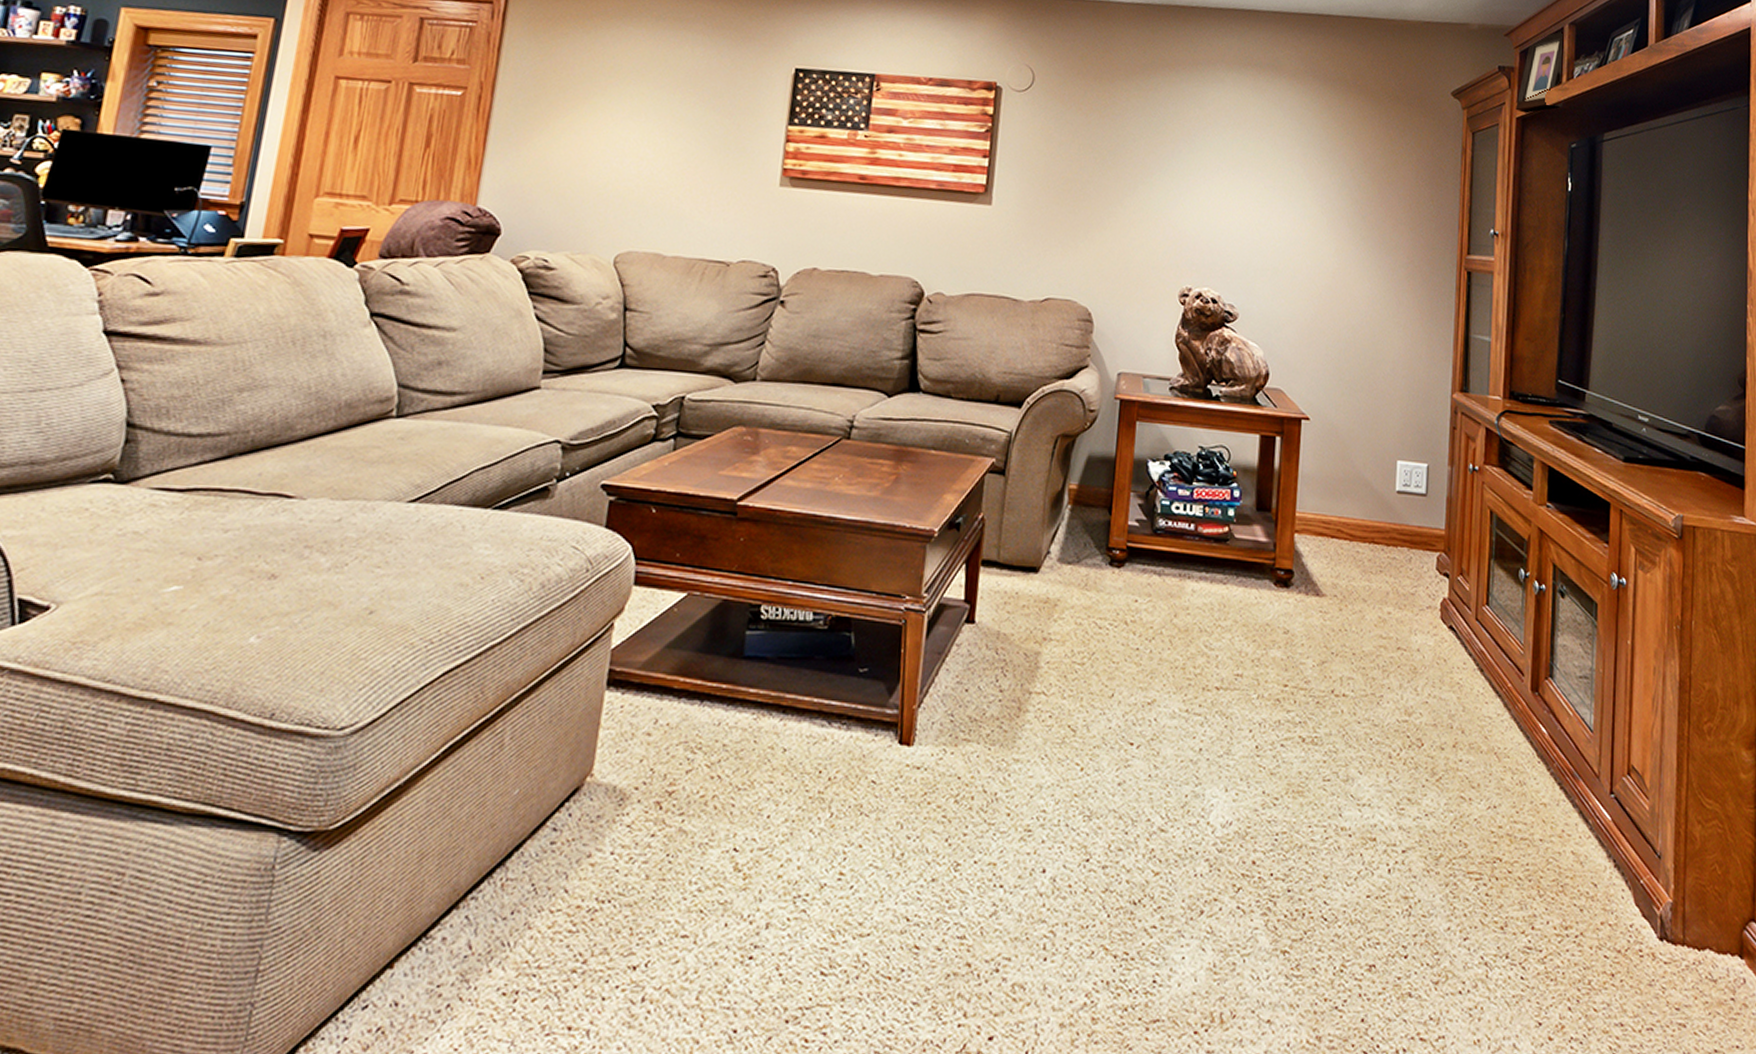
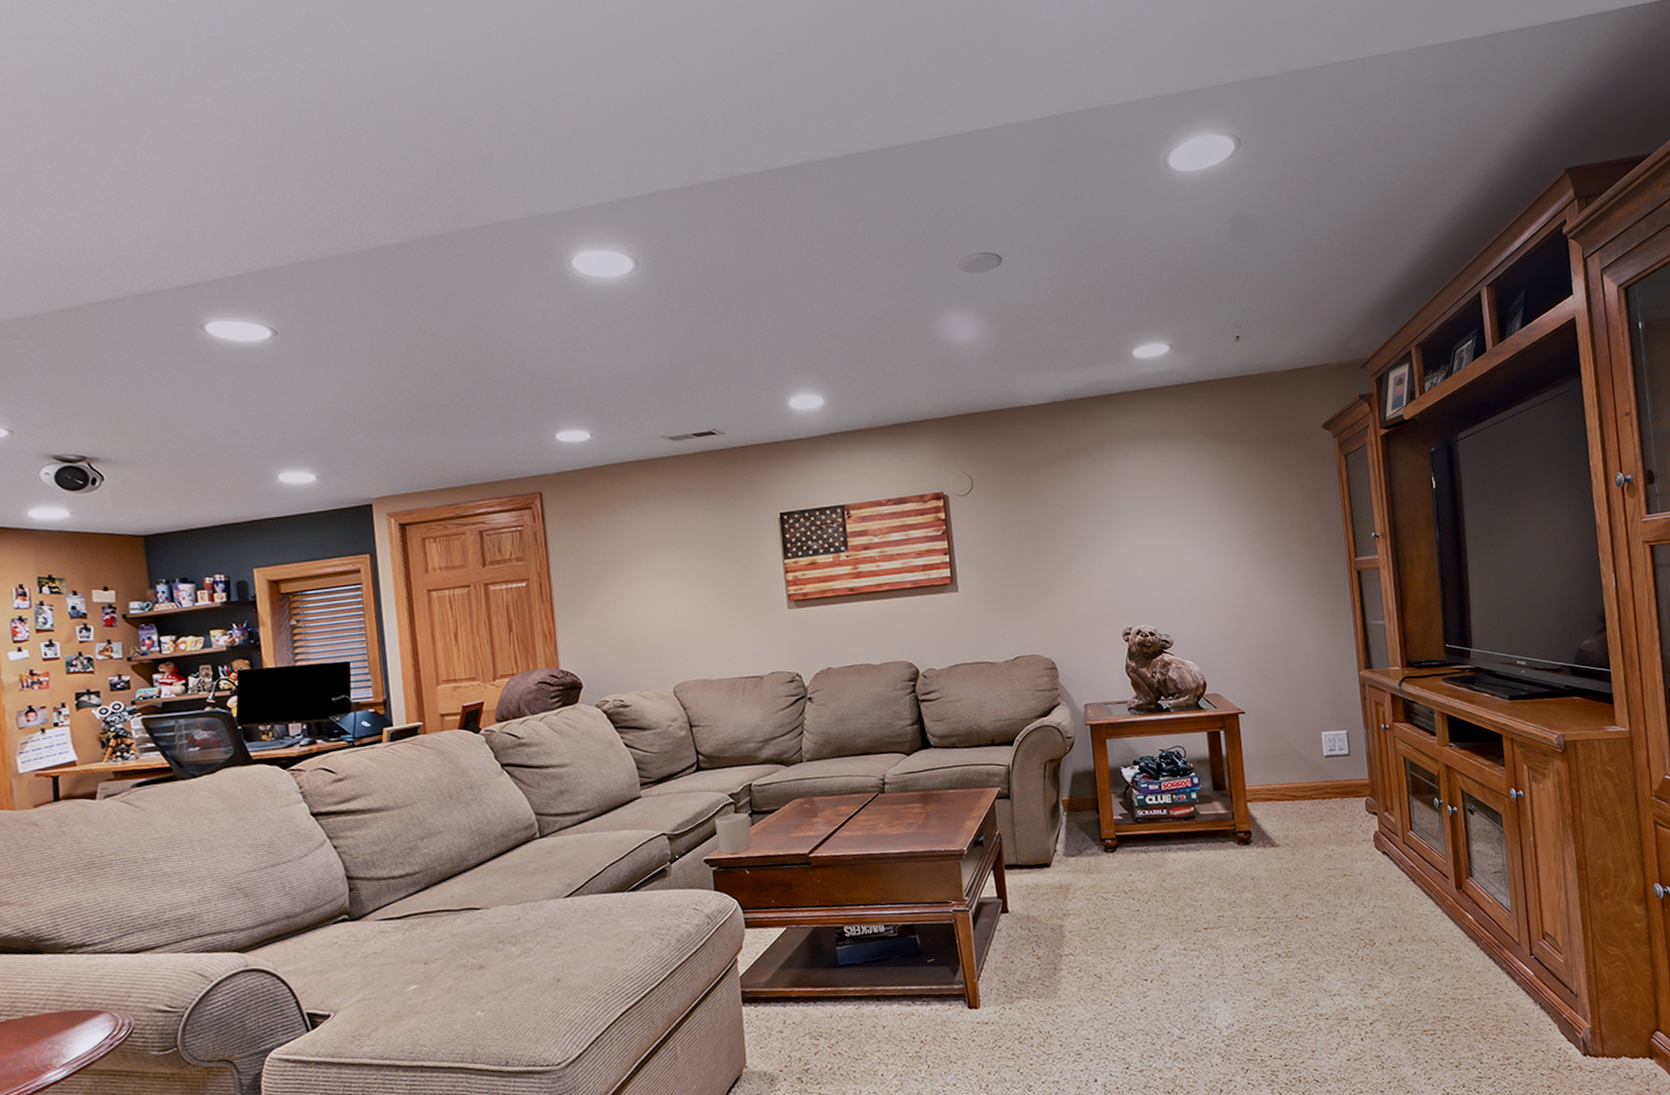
mug: none [623,431,673,484] -> present [714,813,751,855]

